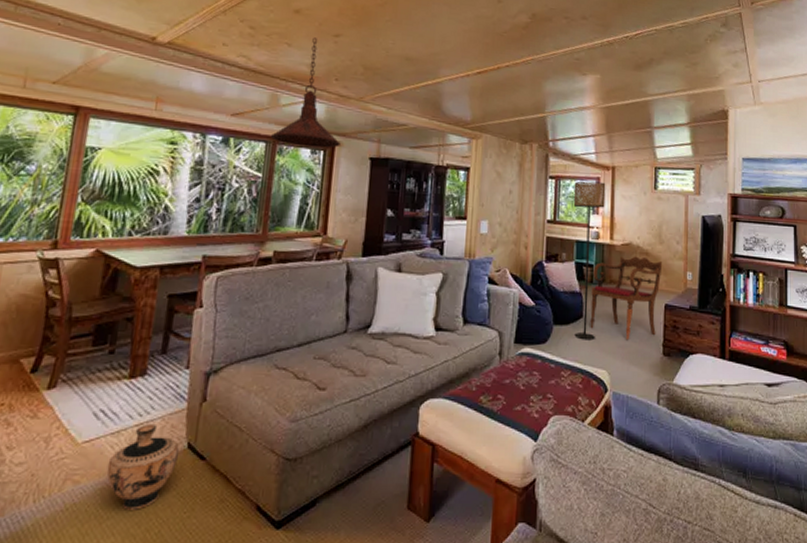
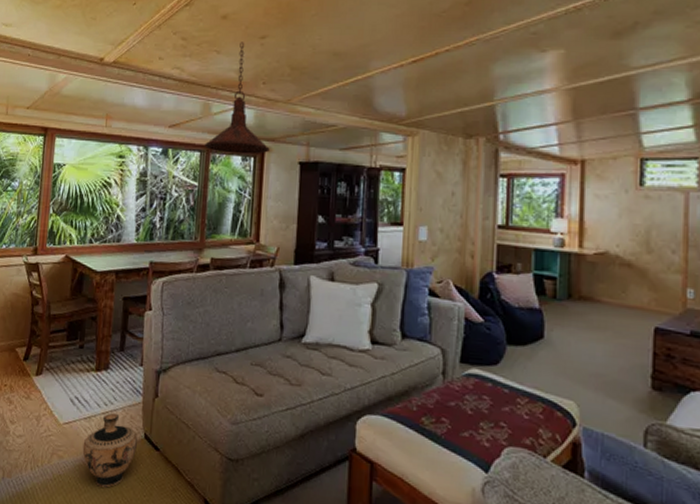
floor lamp: present [573,181,606,340] -> none [530,178,573,365]
armchair: present [590,256,663,339] -> none [553,267,652,367]

